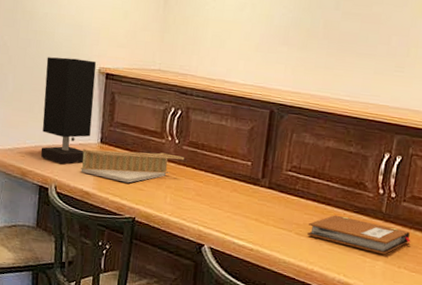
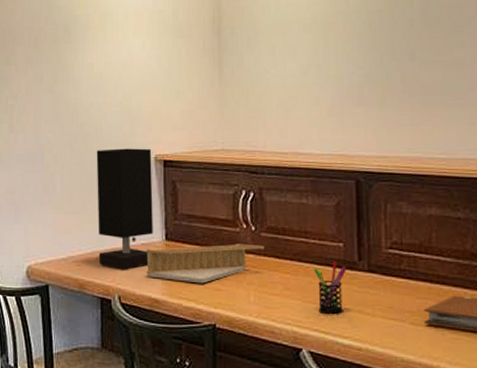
pen holder: none [222,176,250,220] -> present [314,261,346,314]

